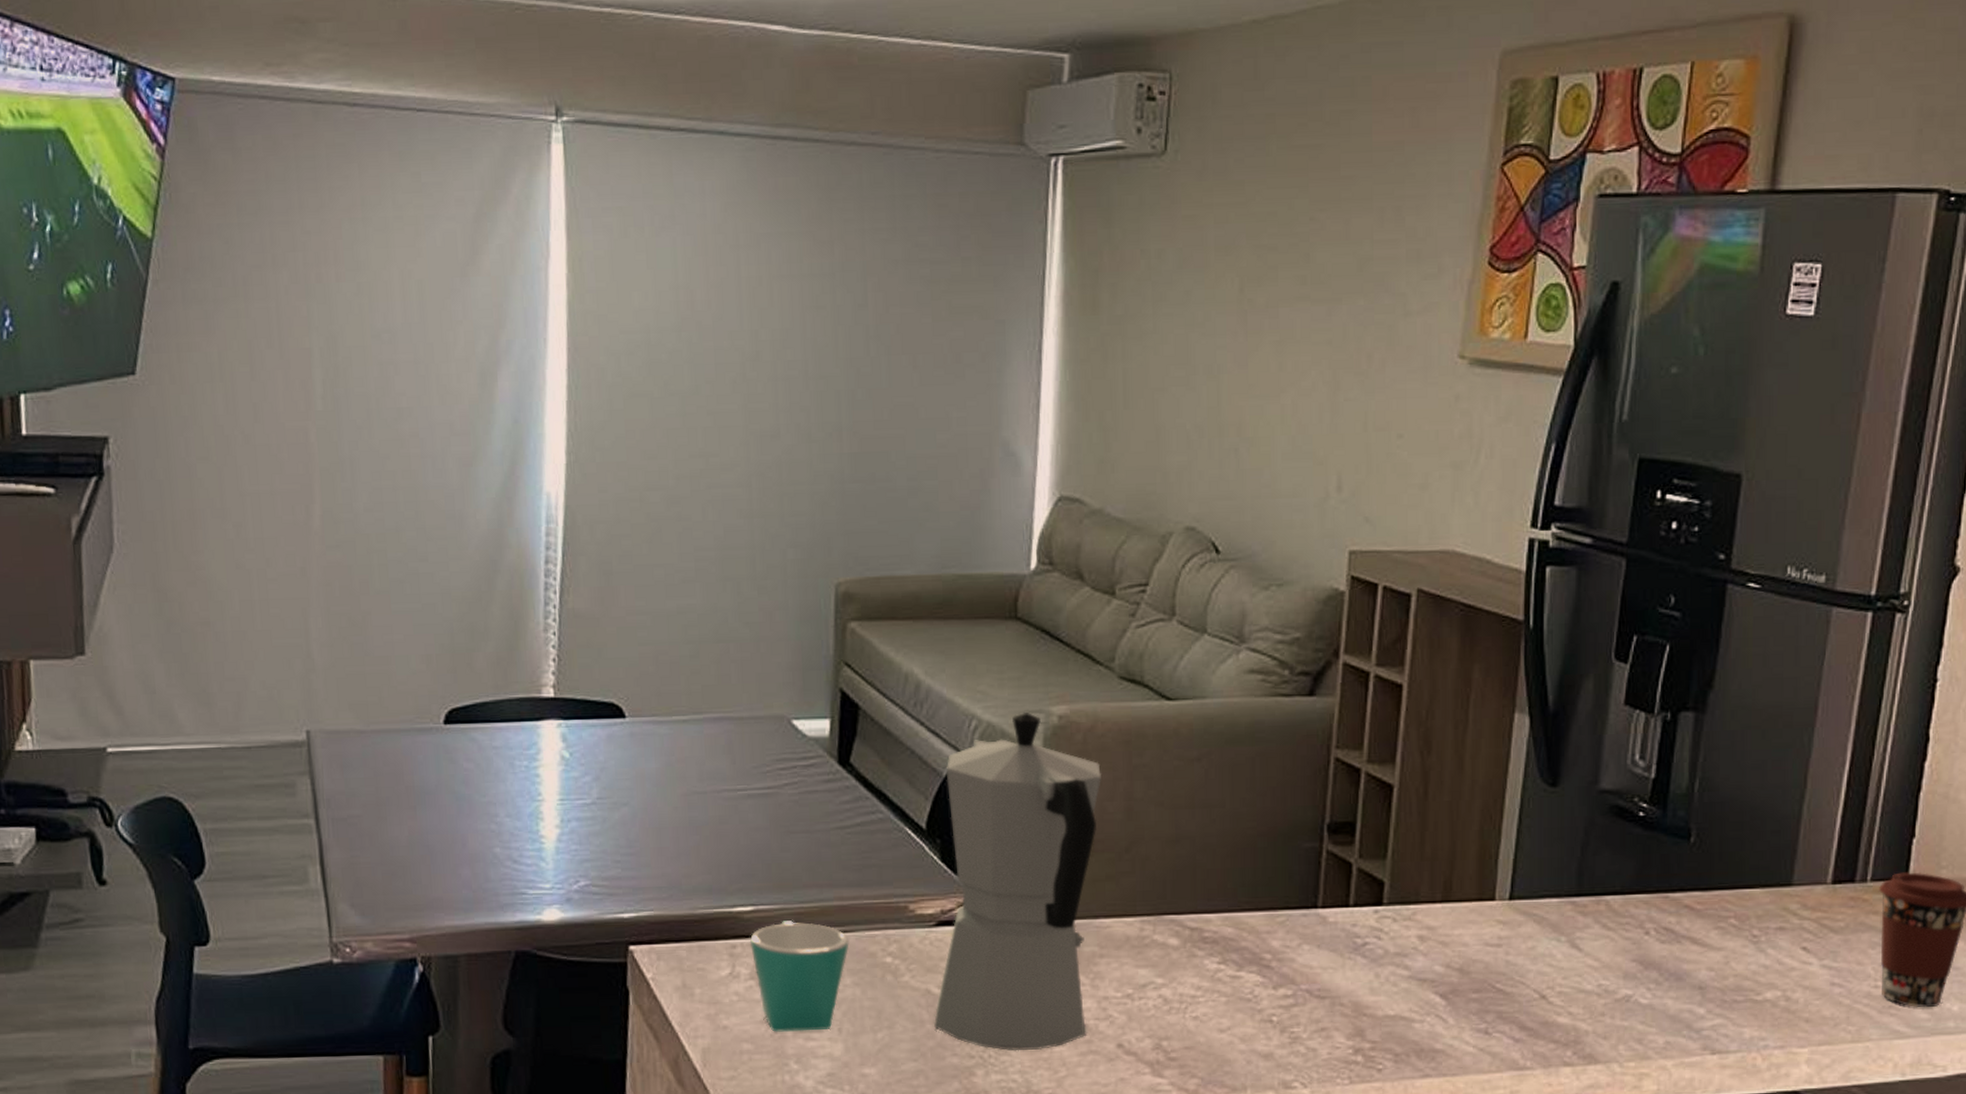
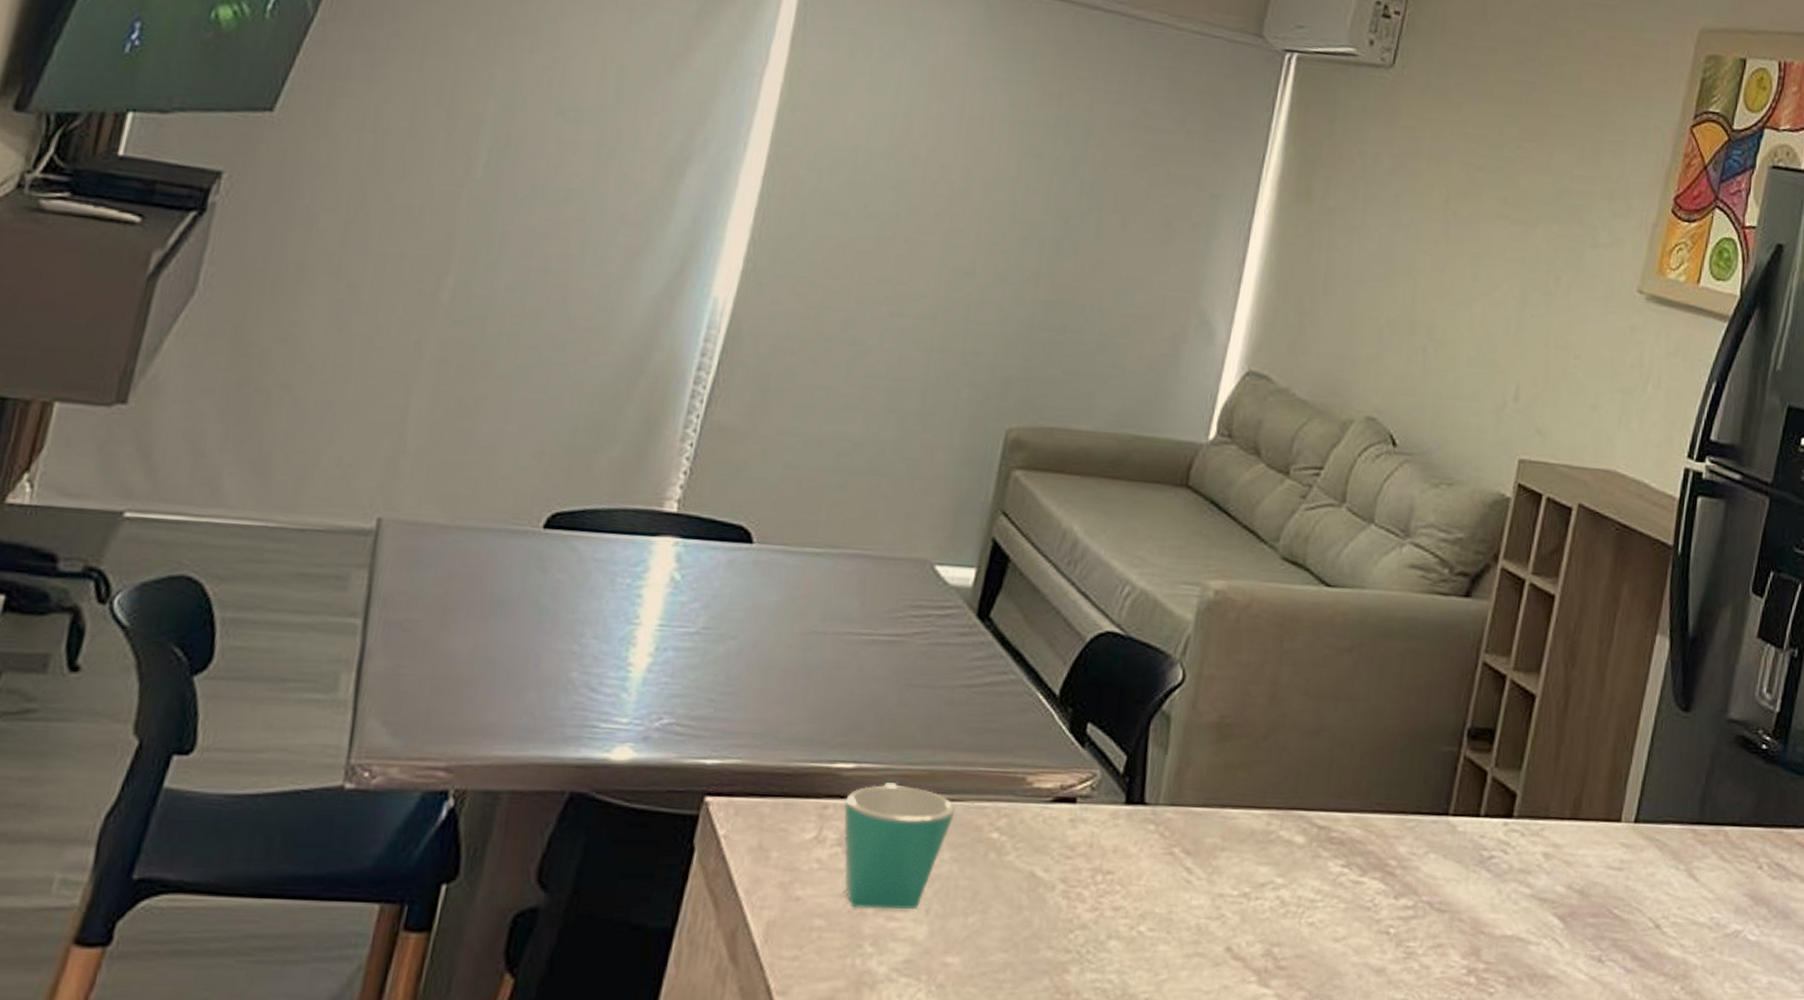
moka pot: present [934,712,1101,1051] -> none [1032,582,1250,948]

